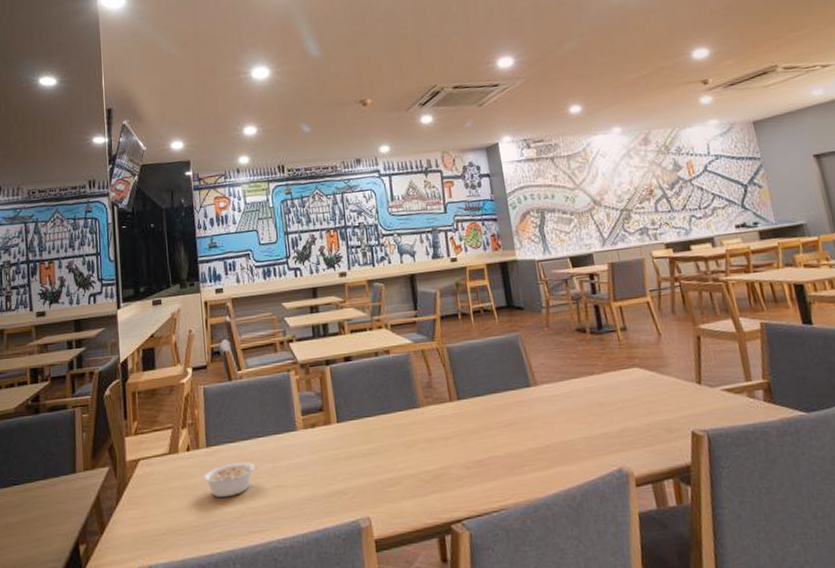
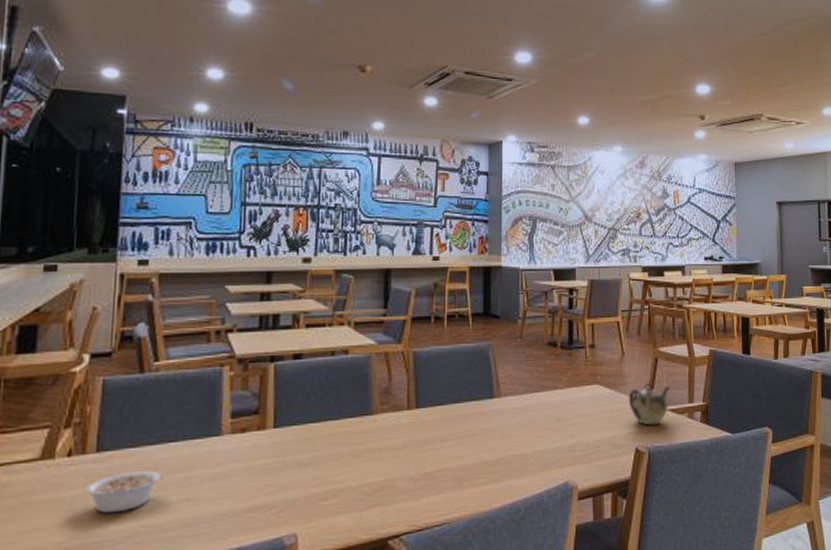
teapot: none [673,362,722,408] -> present [628,383,671,426]

